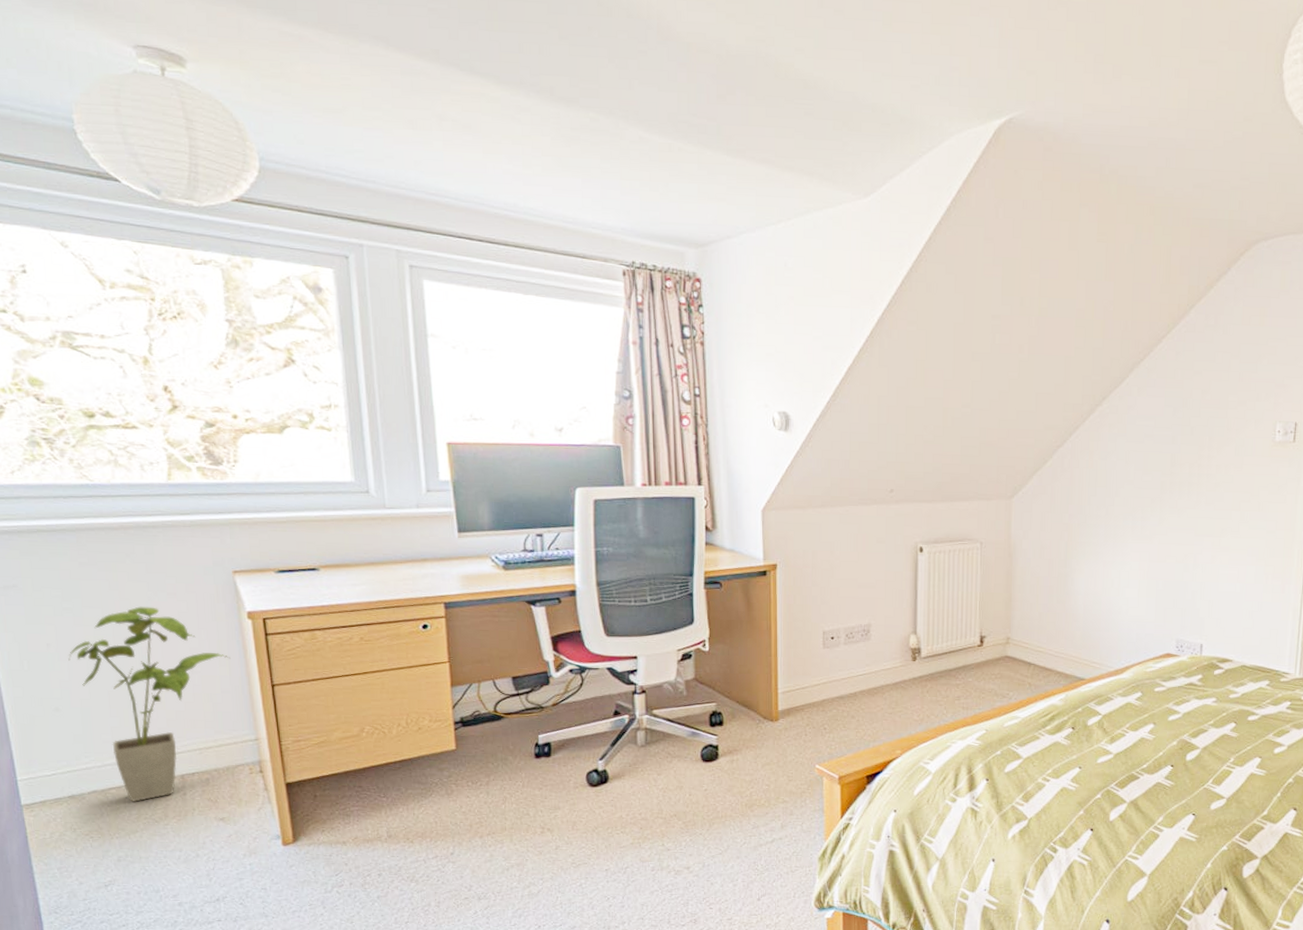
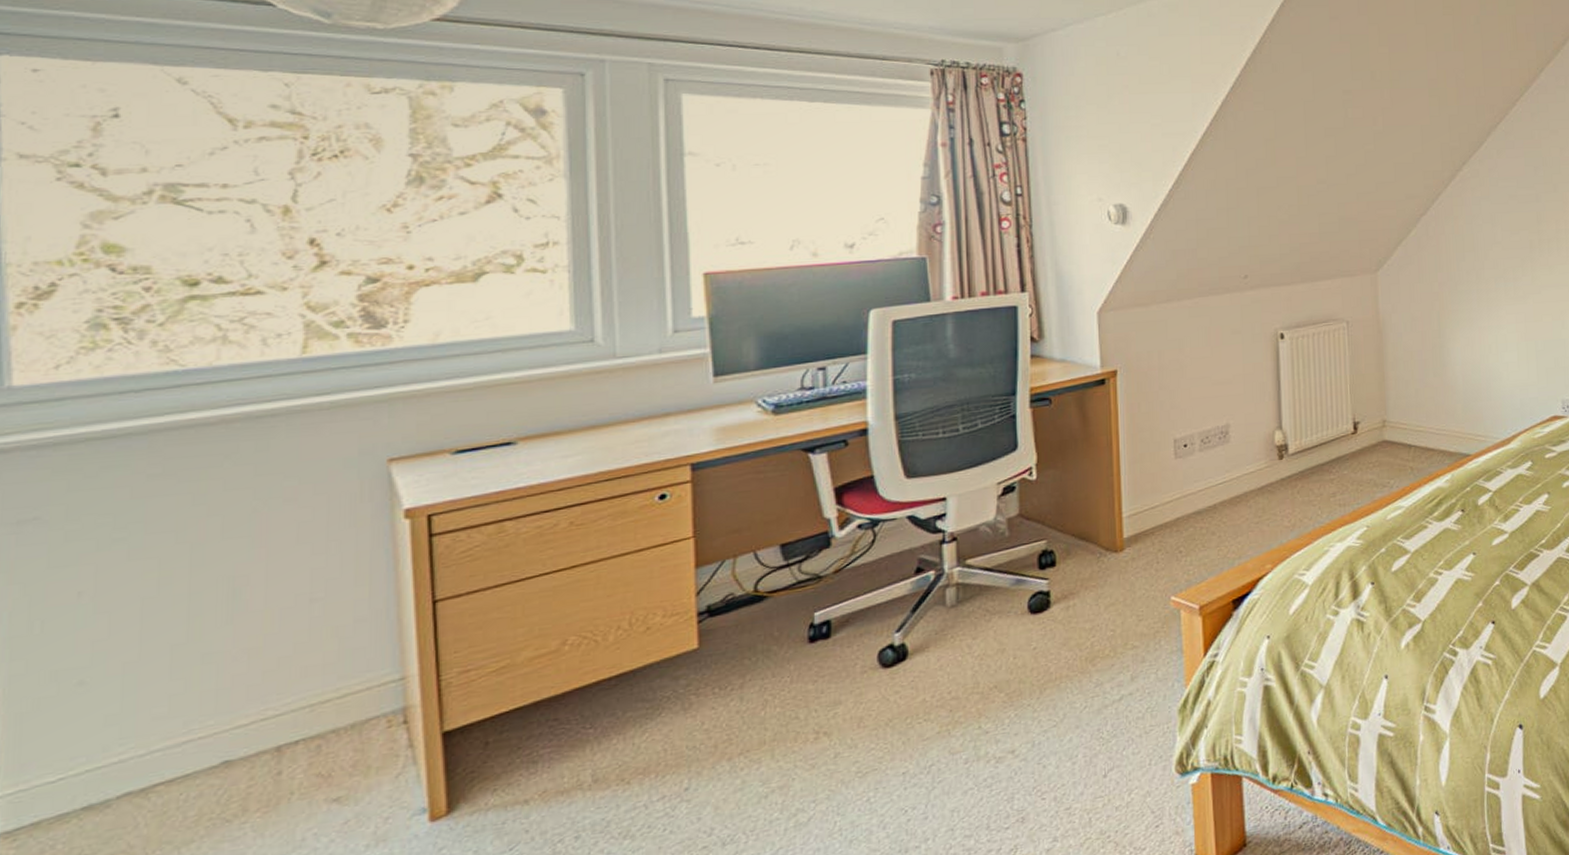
house plant: present [68,606,230,803] -> none [111,520,373,800]

